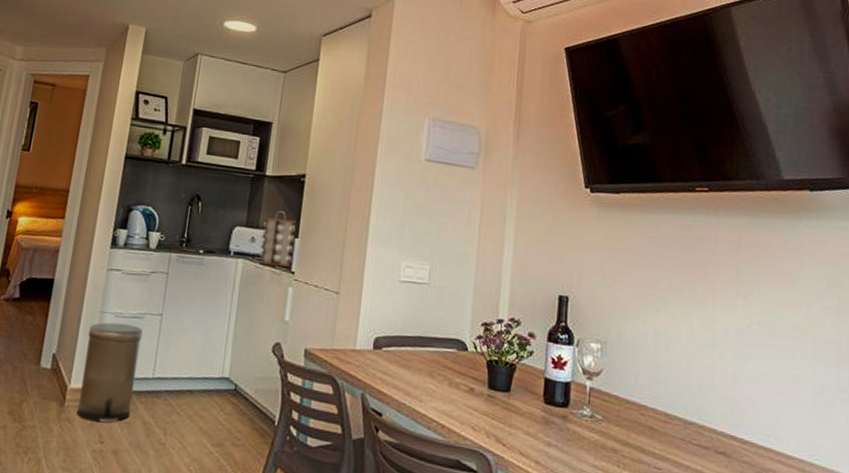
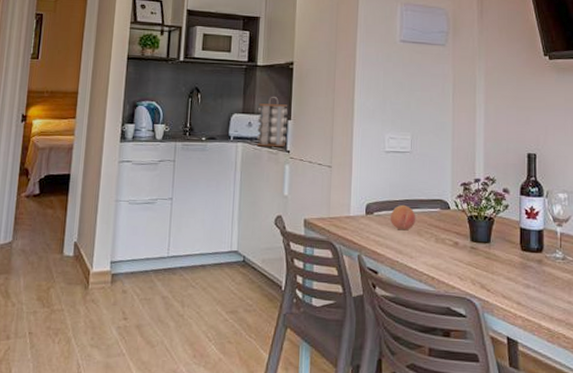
pedal bin: present [76,322,143,423] -> none [100,209,155,301]
fruit: none [400,341,429,371] -> present [391,204,416,231]

